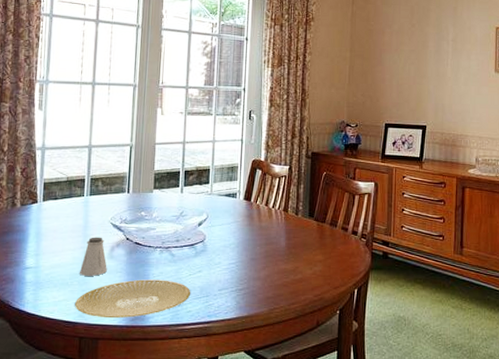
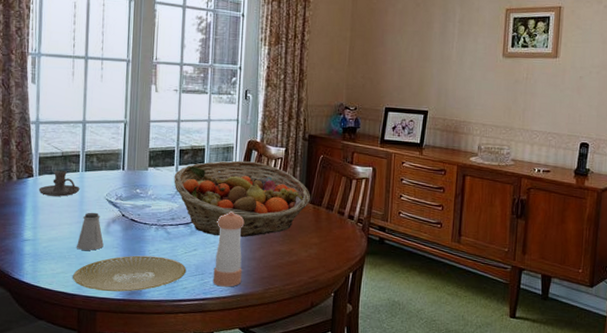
candle holder: none [42,195,84,222] -> present [38,170,80,197]
fruit basket: none [179,180,315,256] -> present [174,160,311,237]
pepper shaker: none [217,231,250,309] -> present [213,211,245,287]

